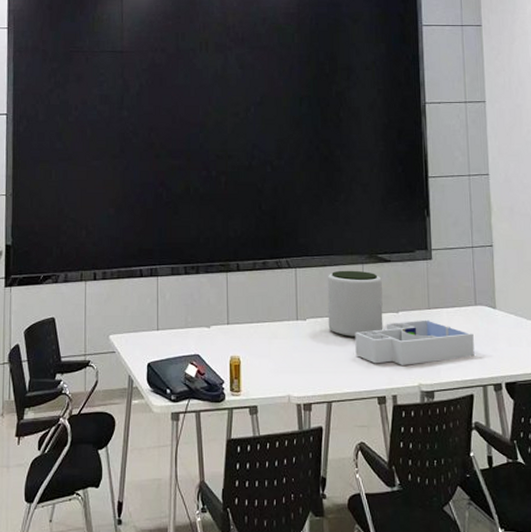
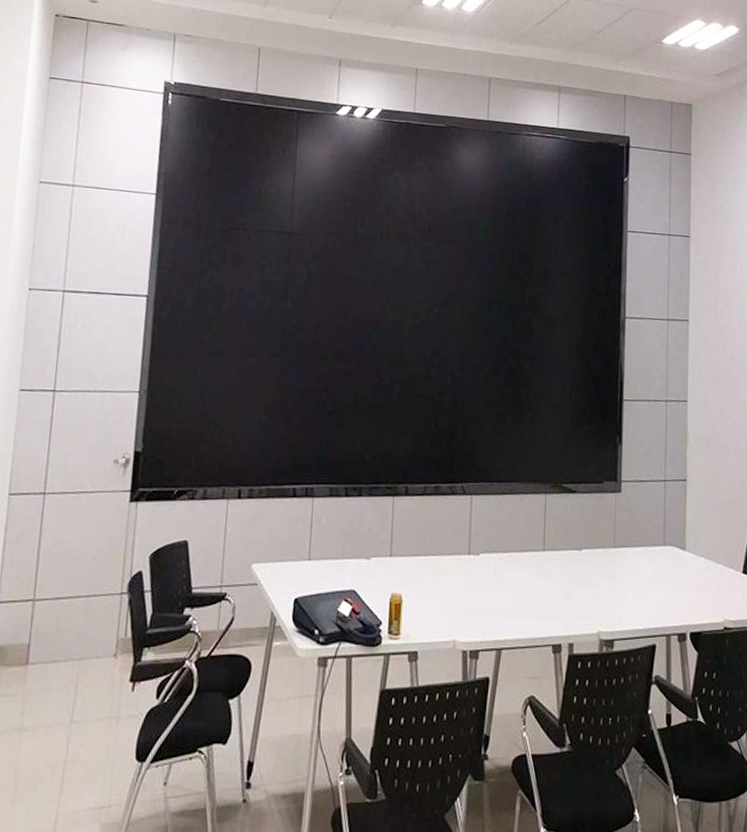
plant pot: present [327,270,383,338] -> none [503,499,566,577]
desk organizer: present [355,319,475,365] -> none [531,559,660,610]

